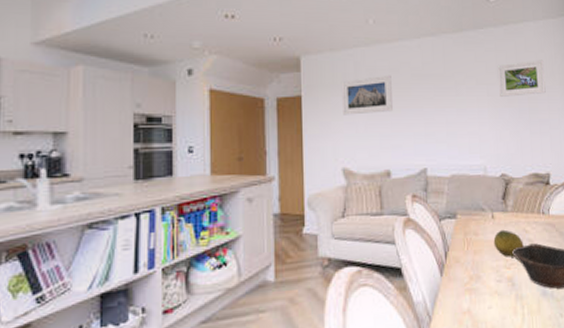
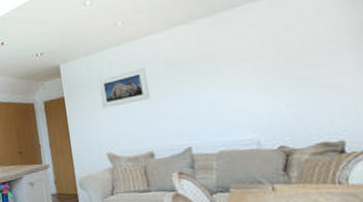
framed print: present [497,60,546,97] -> none [262,23,329,70]

